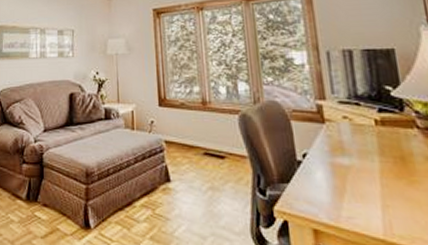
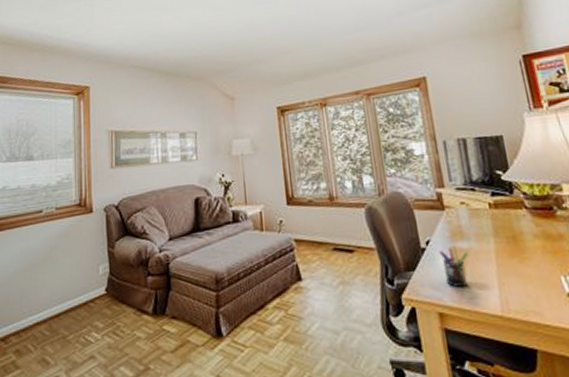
pen holder: none [316,162,349,205] -> present [438,246,468,287]

